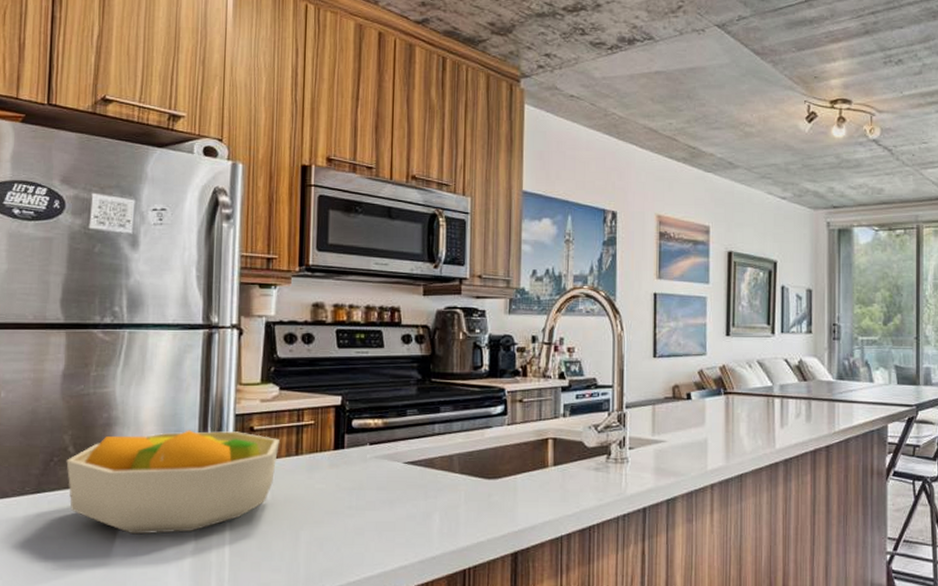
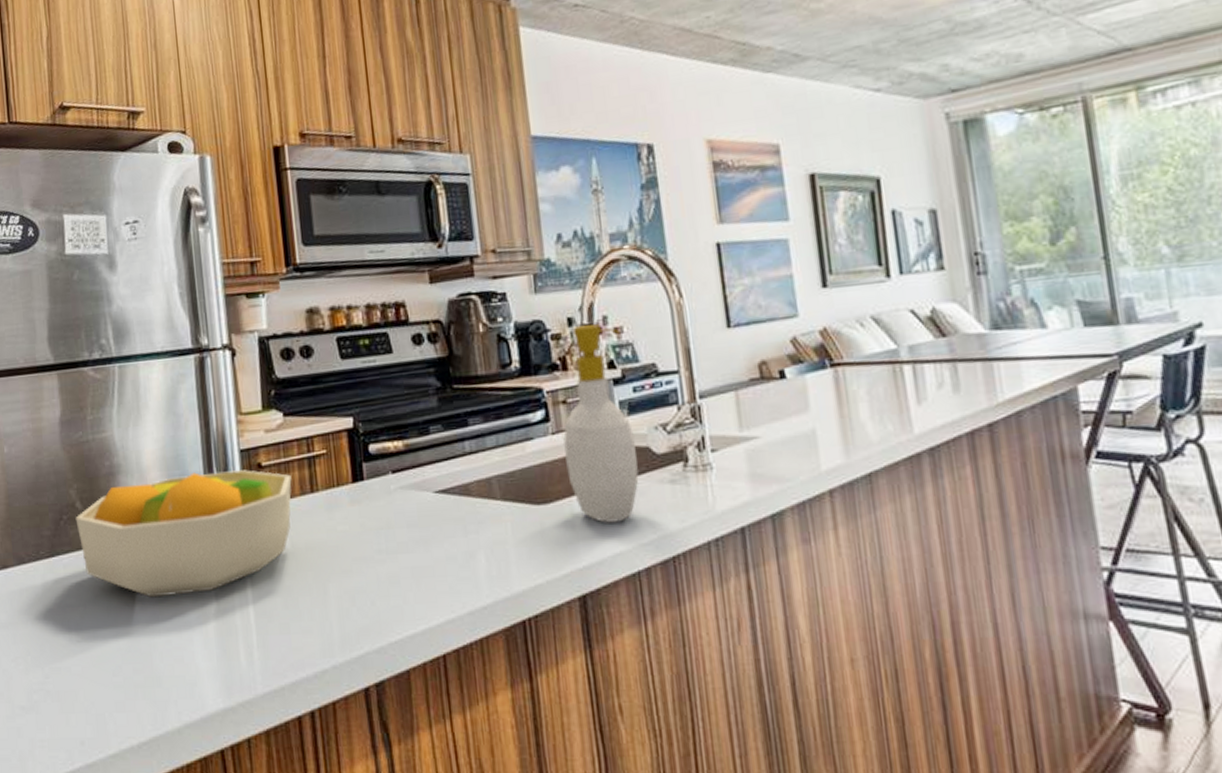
soap bottle: none [515,343,573,497] -> present [562,324,639,523]

